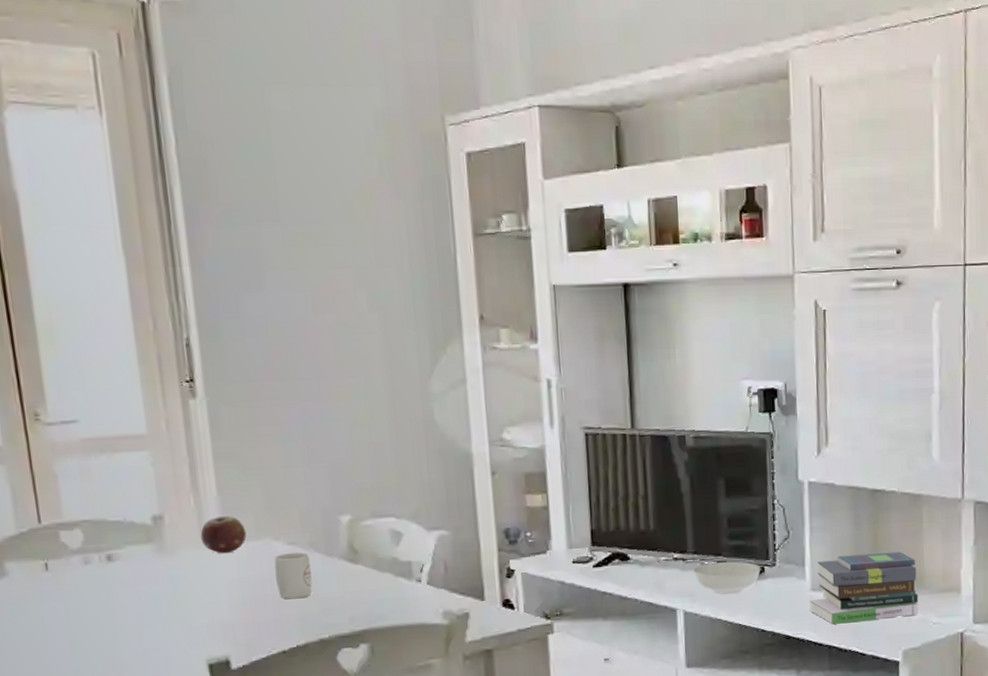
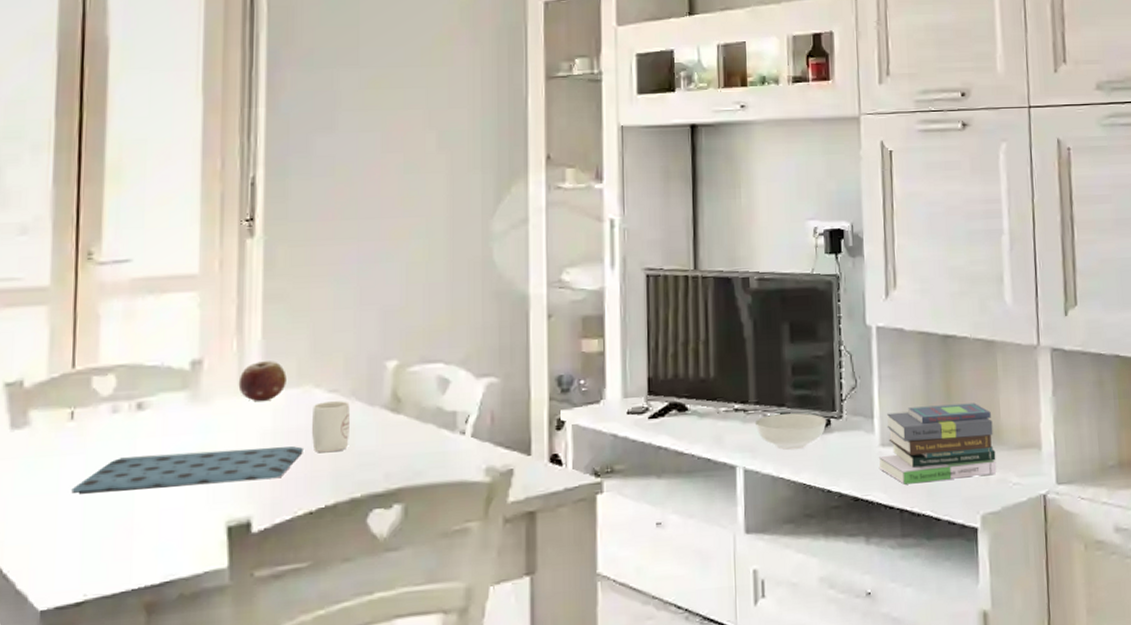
placemat: none [58,593,270,636] -> present [71,446,303,493]

